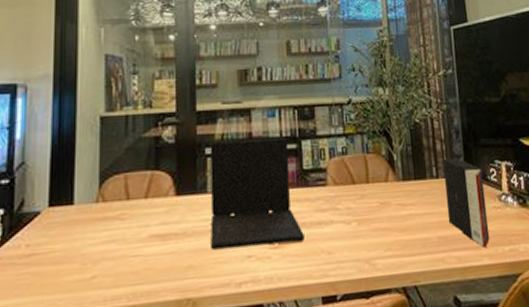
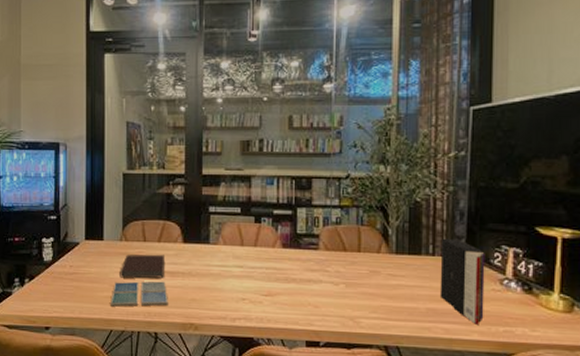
drink coaster: none [82,248,158,294] -> present [110,281,168,307]
notebook: none [95,213,155,252] -> present [120,254,166,279]
laptop: present [210,138,304,250] -> none [211,202,294,293]

